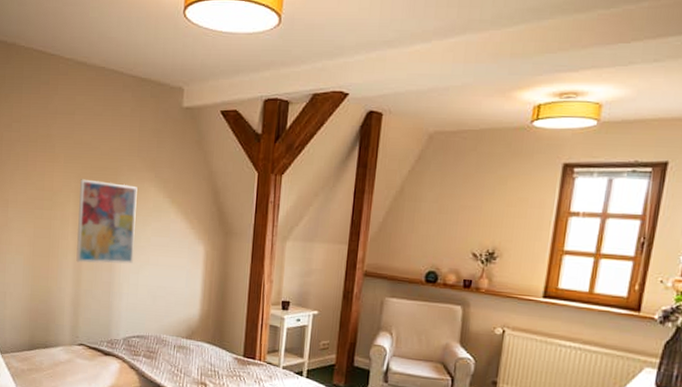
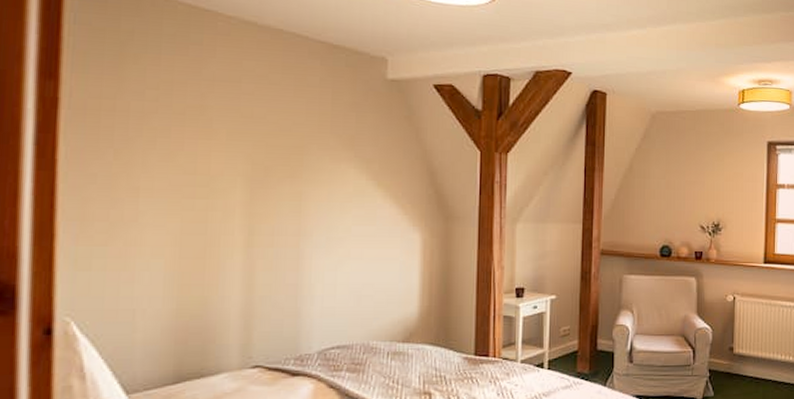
wall art: present [76,179,138,264] -> none [246,160,332,263]

